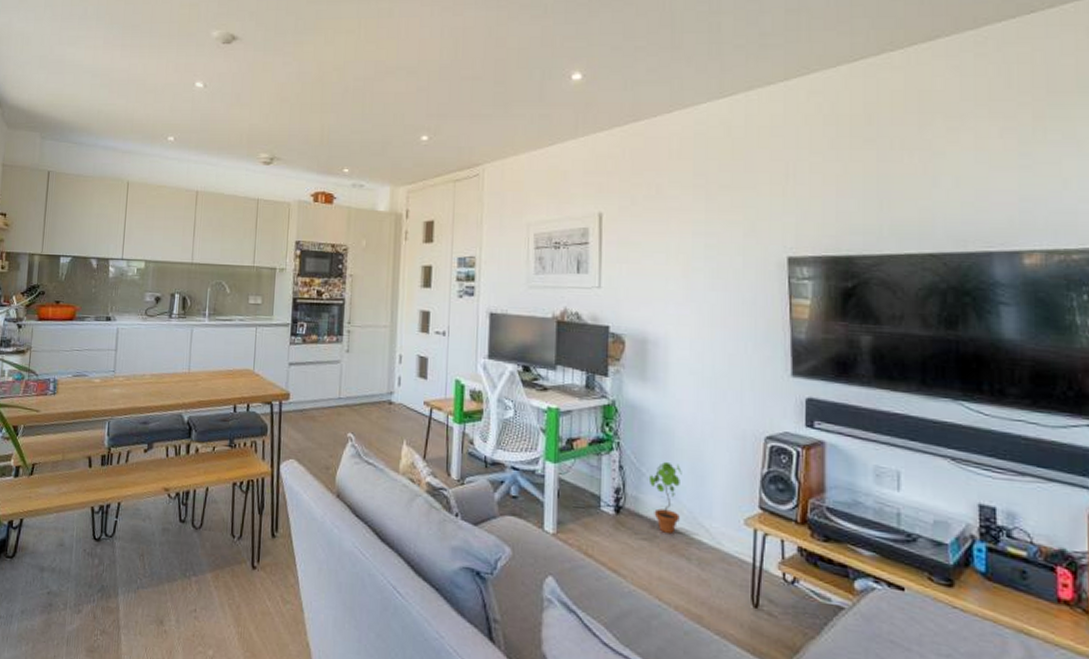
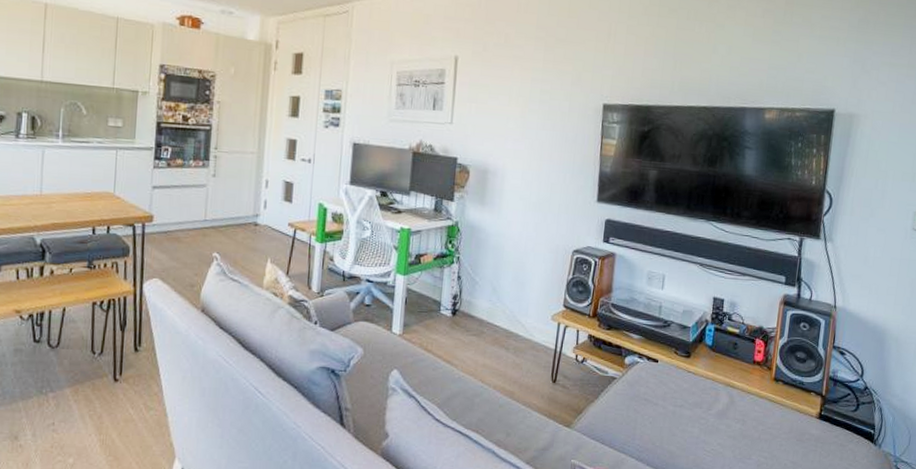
potted plant: present [648,461,682,534] -> none [480,271,508,329]

